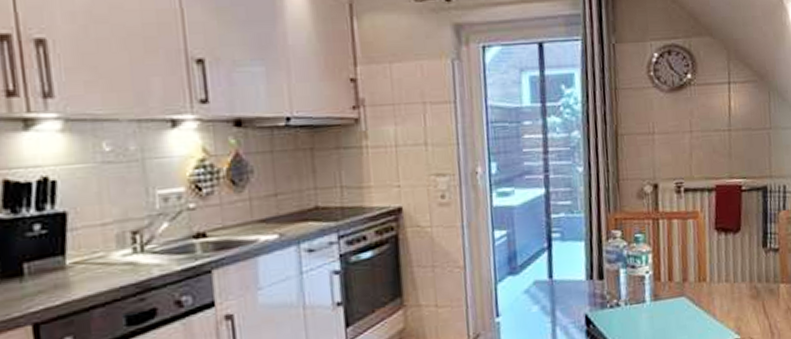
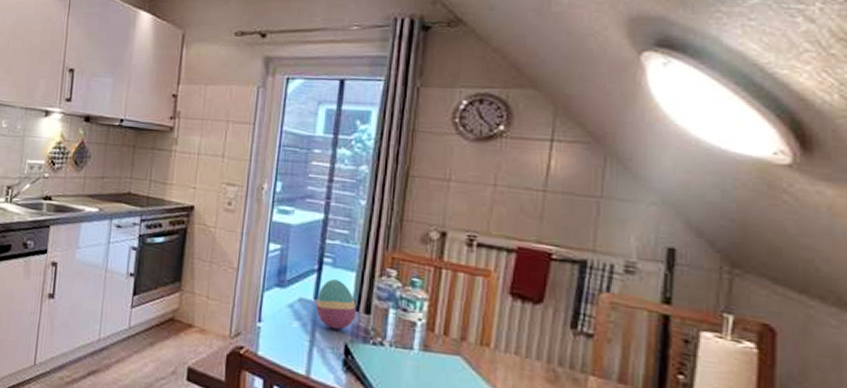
decorative egg: none [551,253,591,304] -> present [316,279,357,330]

